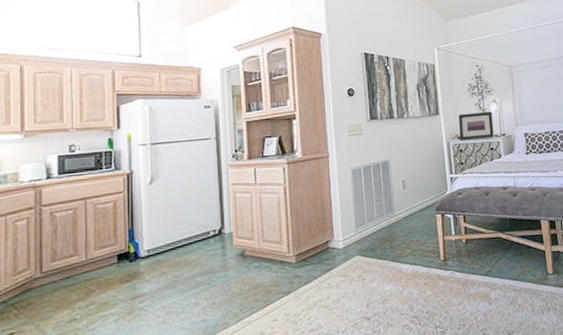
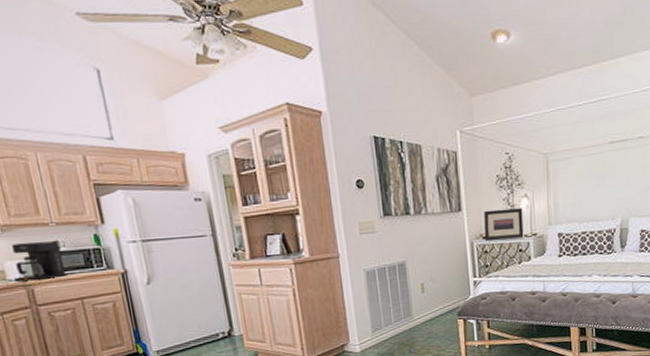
coffee maker: none [25,145,76,184] -> present [12,241,67,283]

